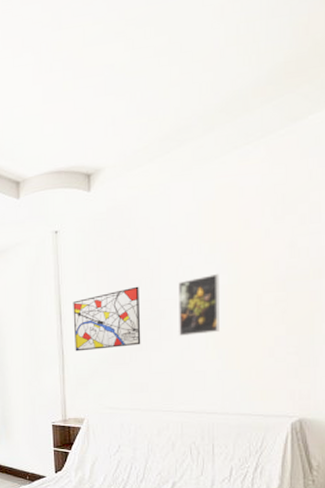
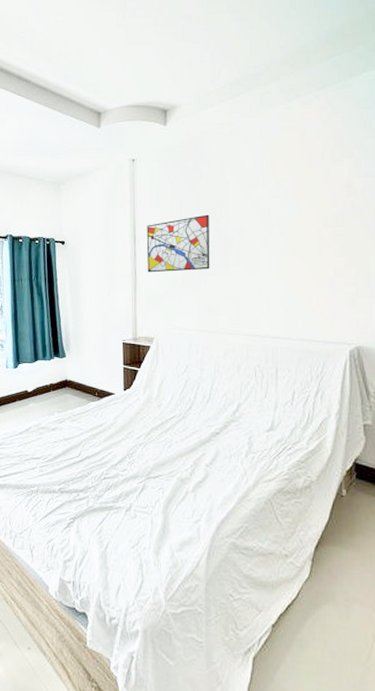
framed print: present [178,273,219,336] -> none [246,207,283,263]

